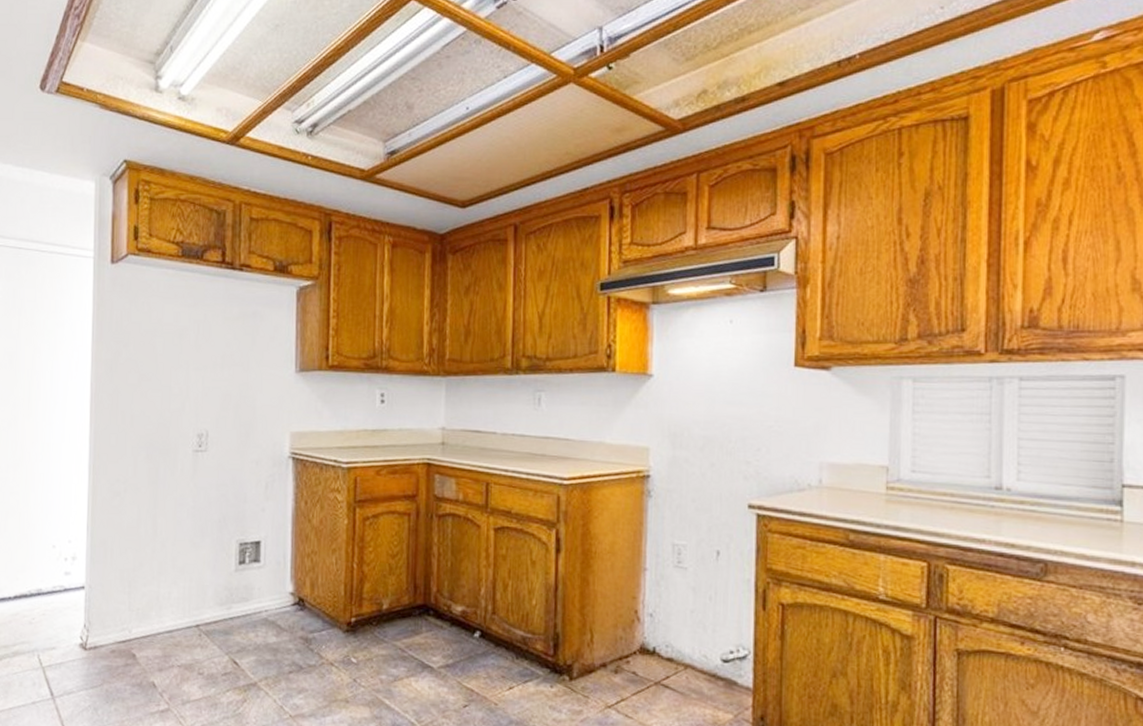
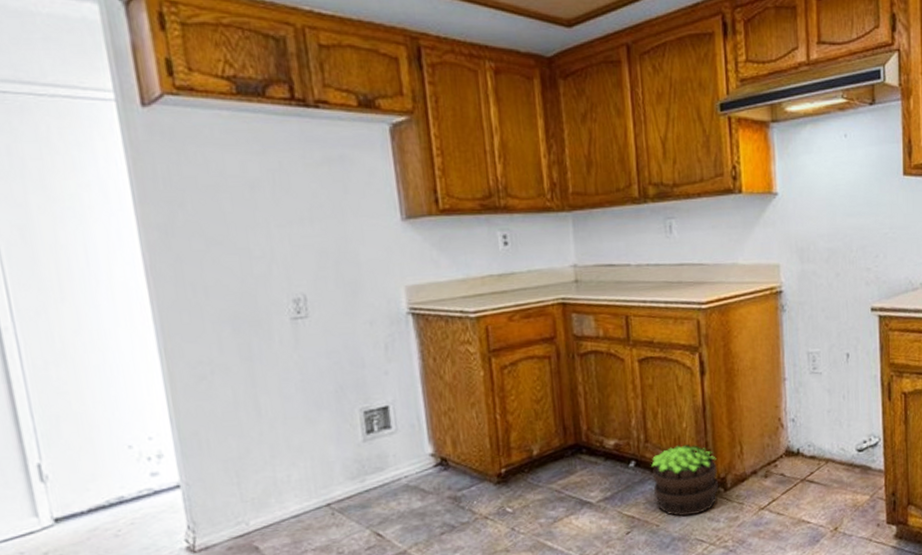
potted plant: none [495,622,564,700] -> present [651,444,718,516]

